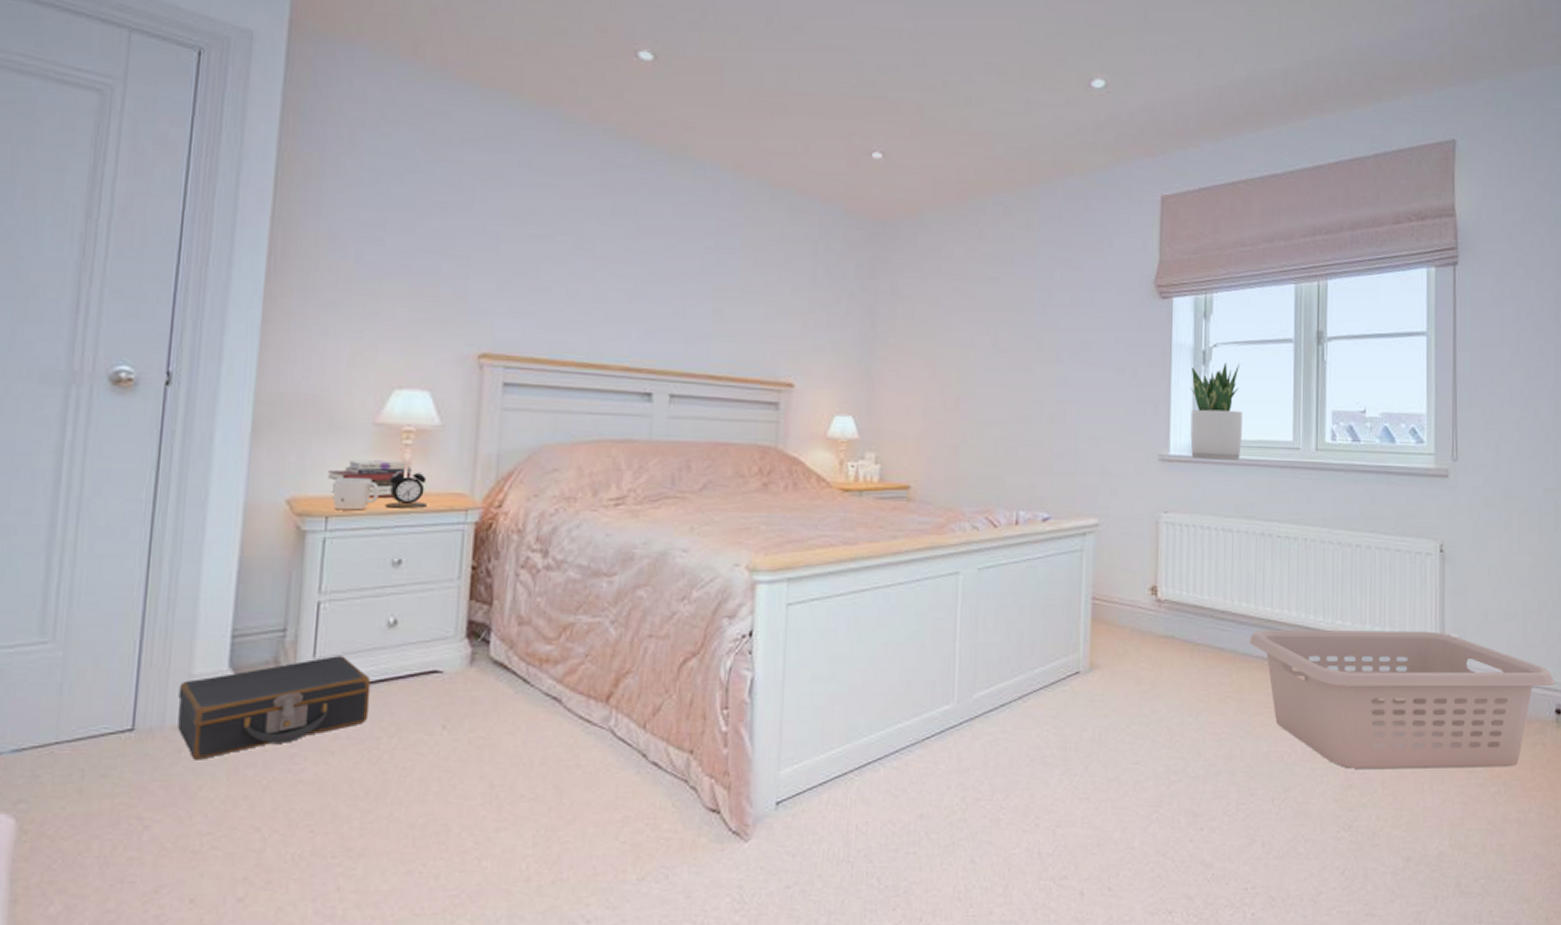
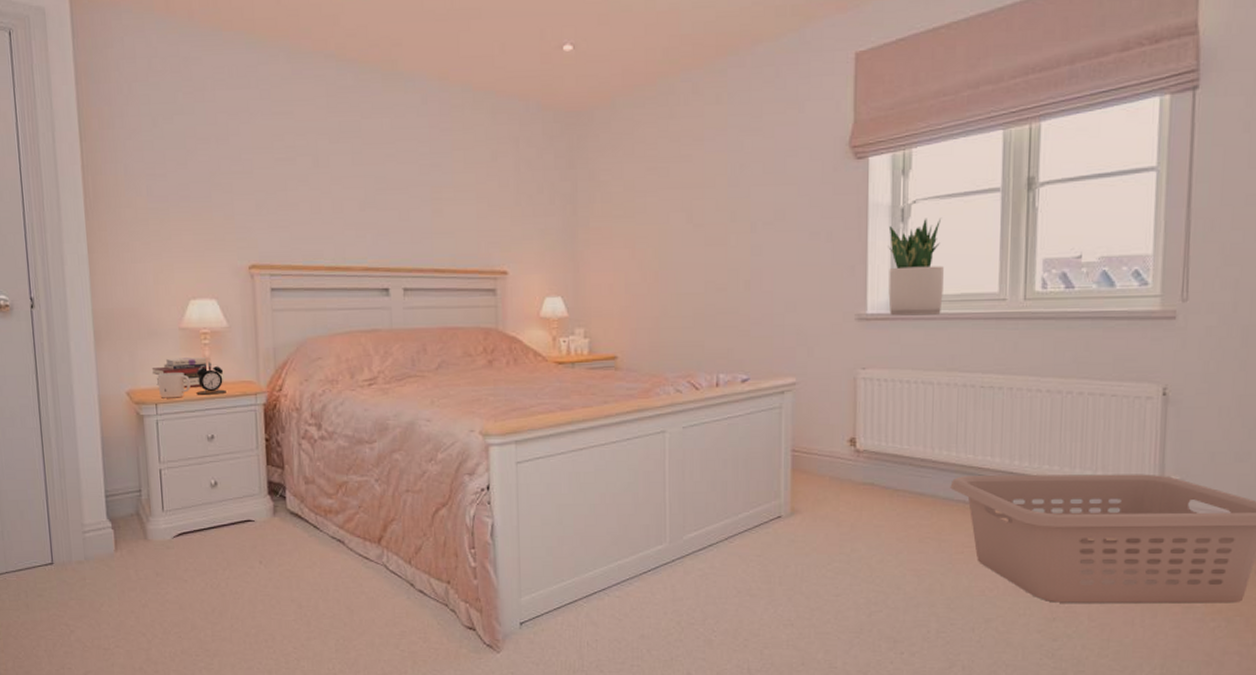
suitcase: present [178,656,371,760] -> none [77,509,207,585]

